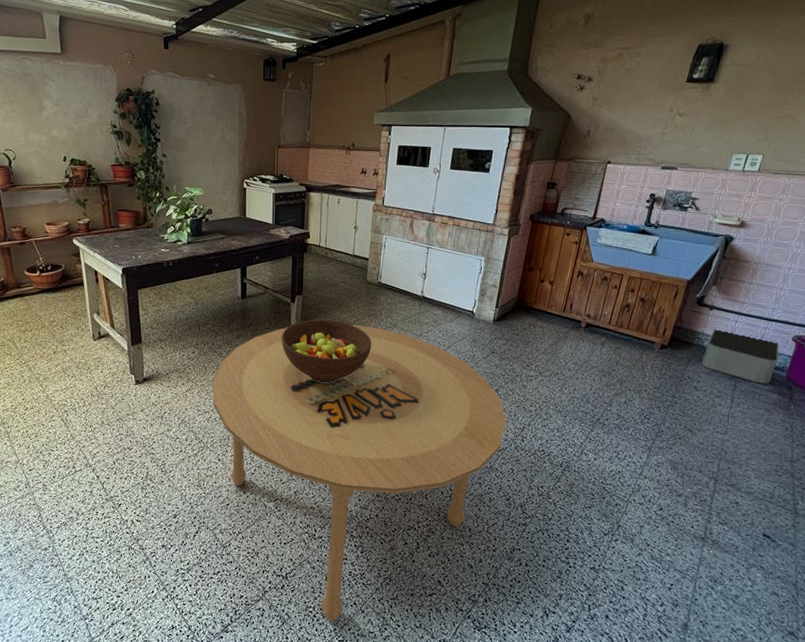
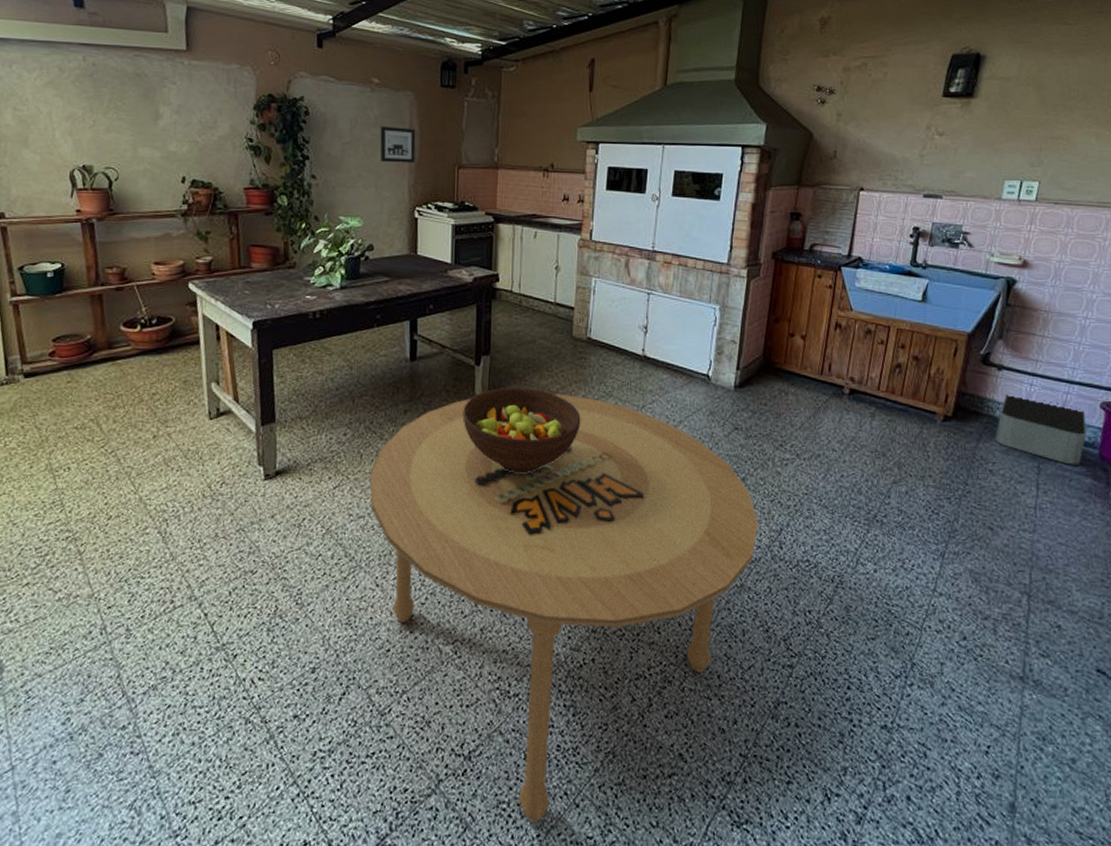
wall art: none [215,114,244,144] -> present [380,126,416,164]

